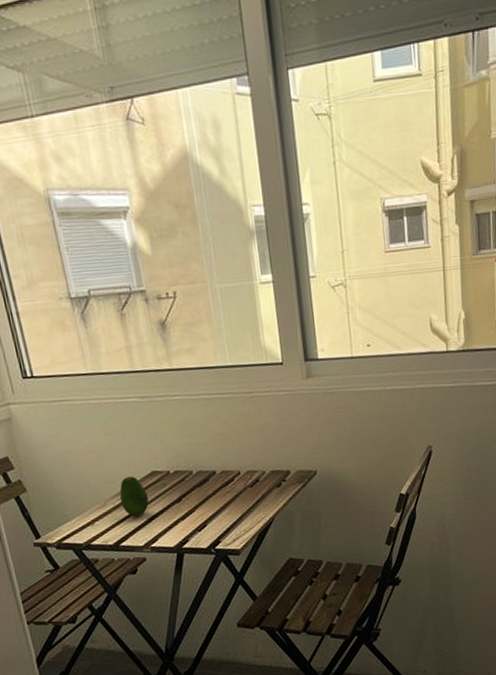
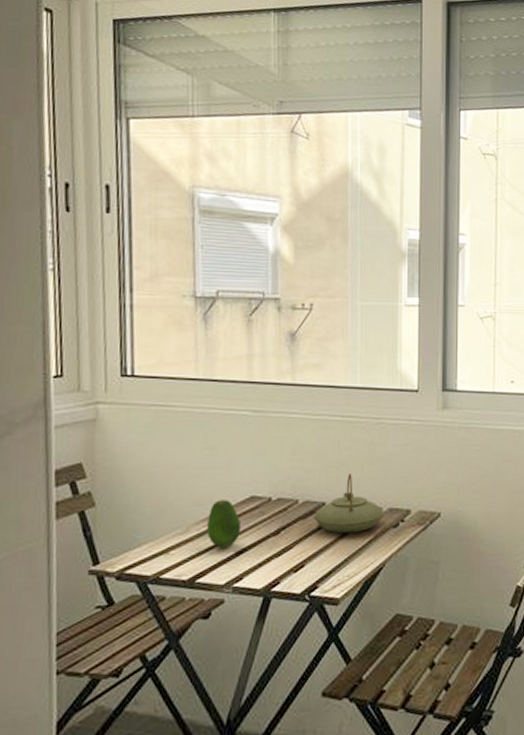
teapot: none [207,444,268,496] -> present [313,474,385,534]

